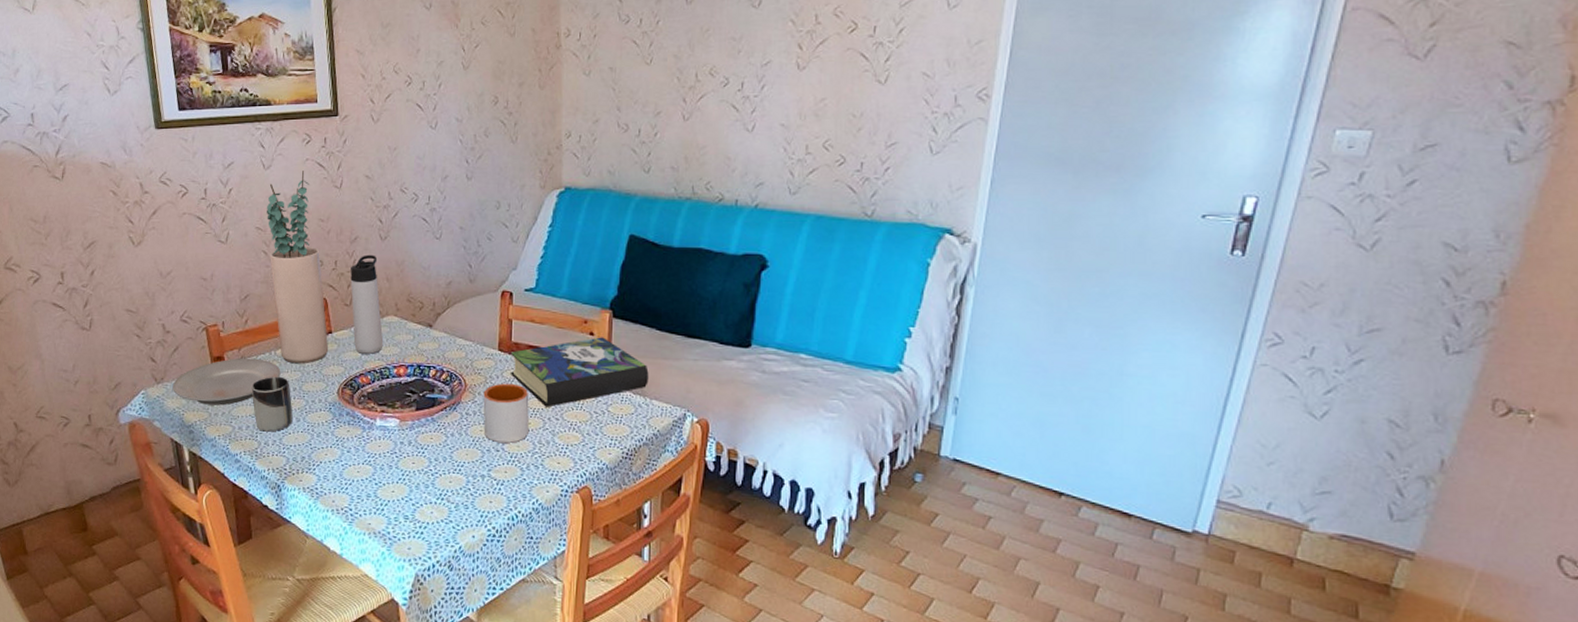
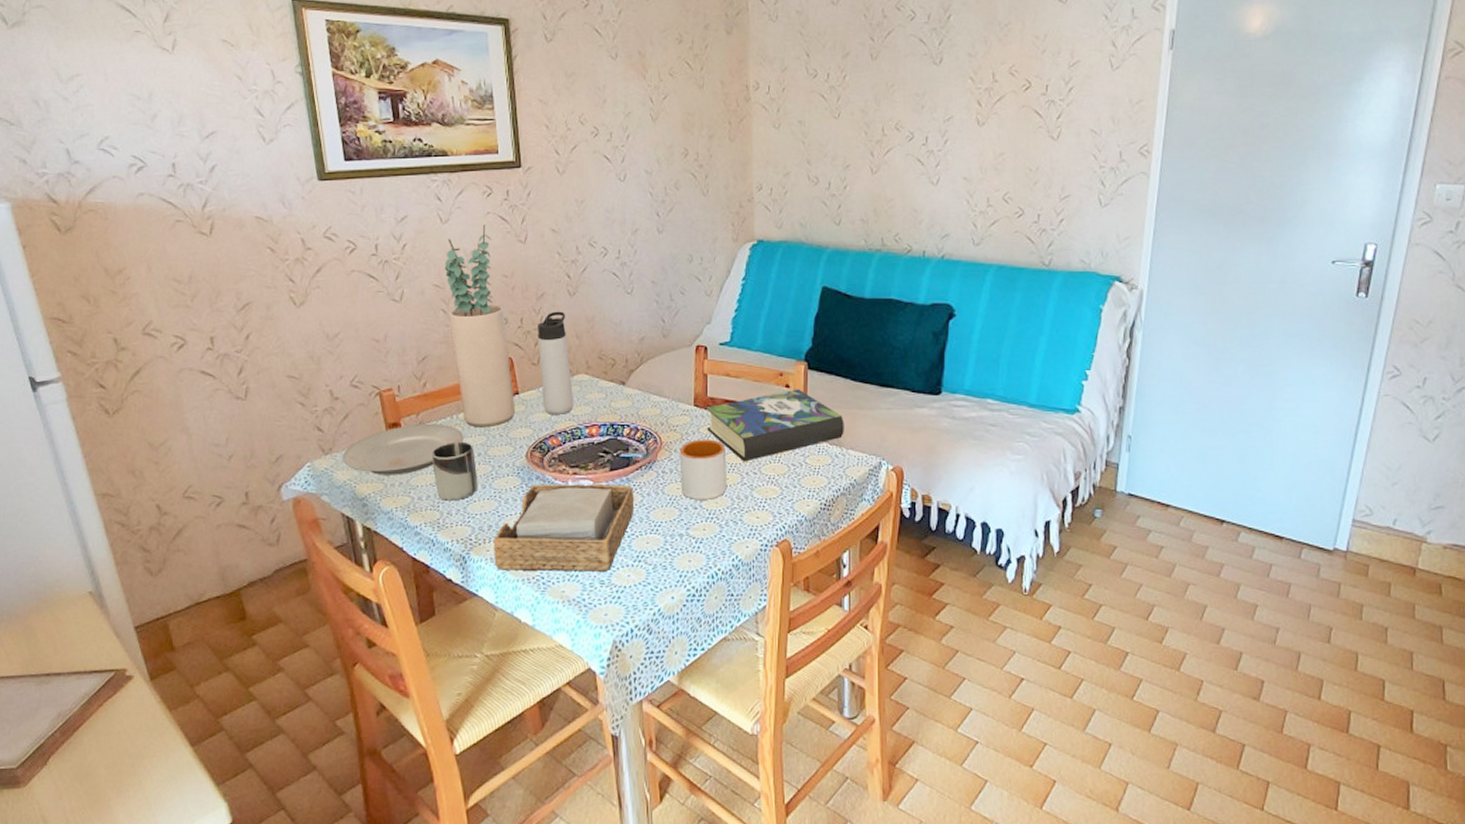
napkin holder: none [305,419,439,508] -> present [493,484,635,572]

